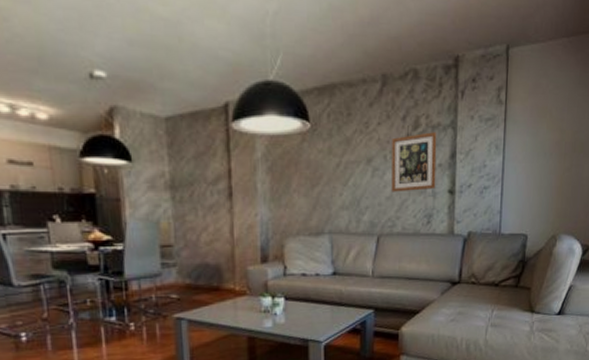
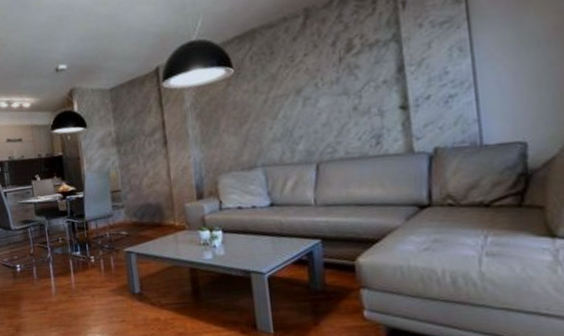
wall art: present [391,132,437,192] -> none [322,49,382,118]

